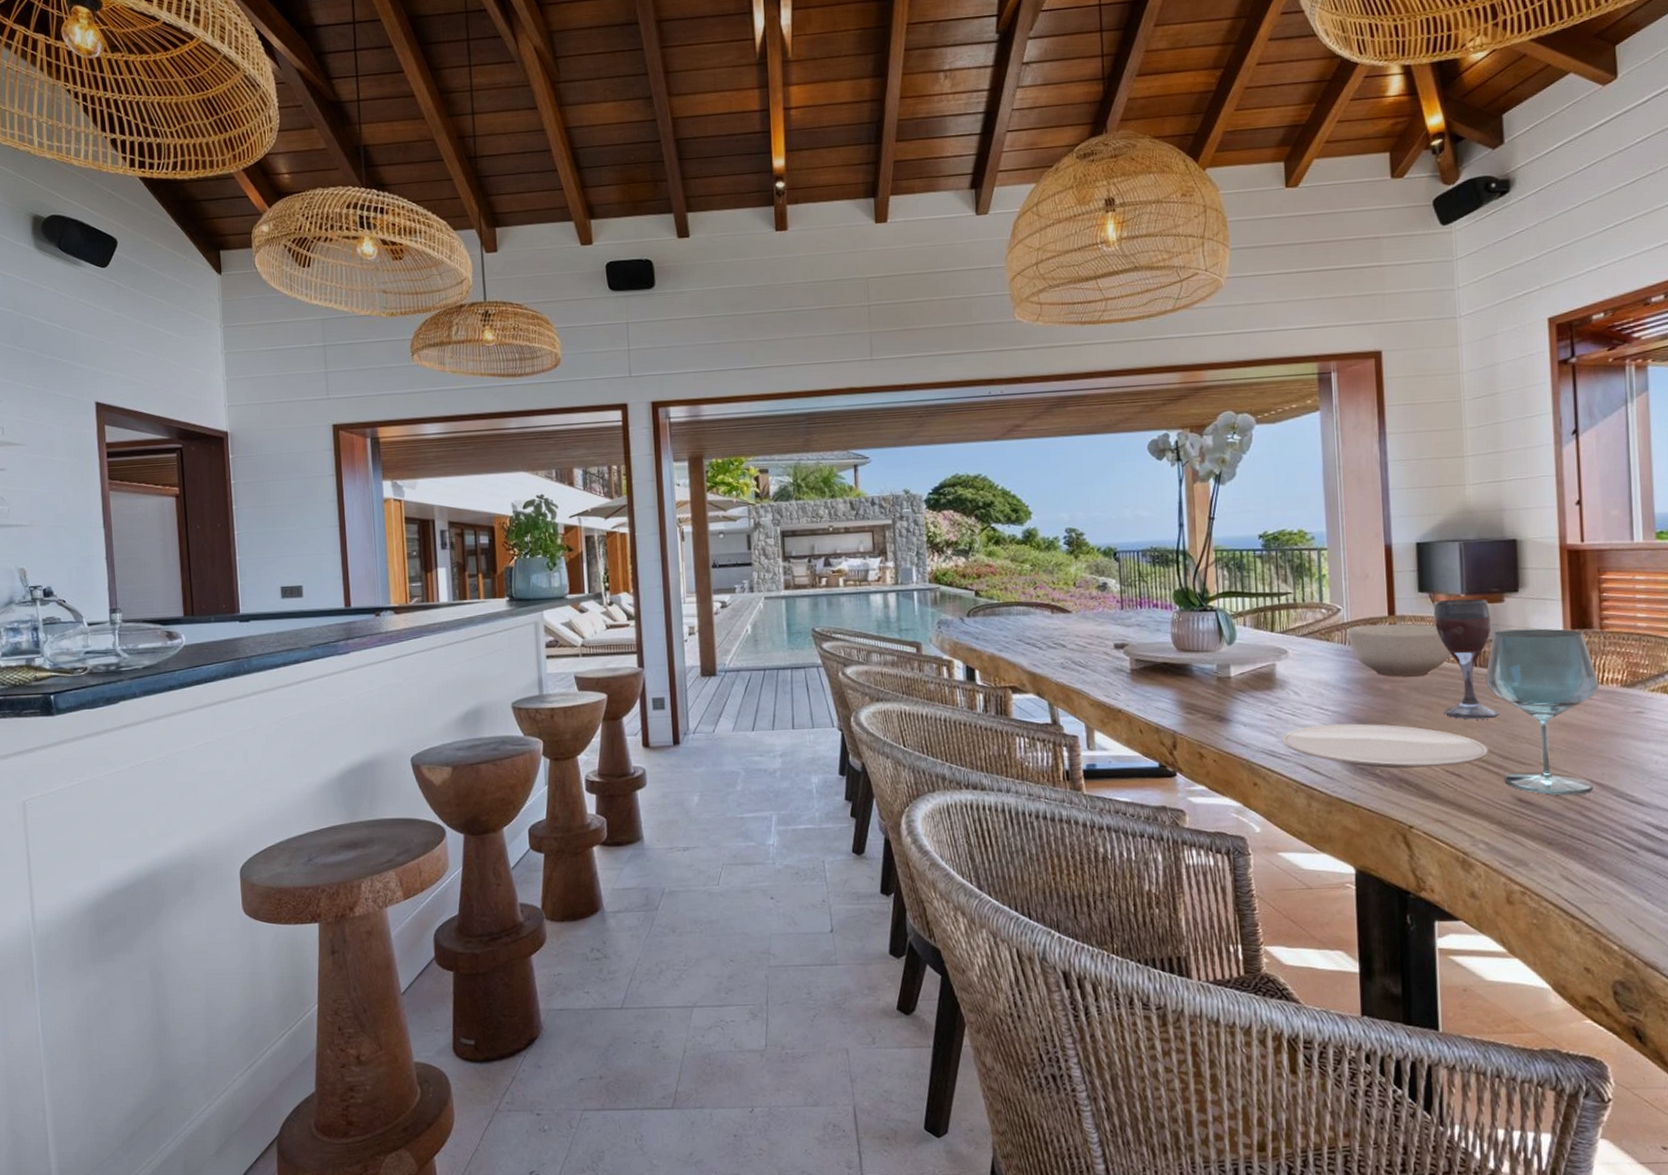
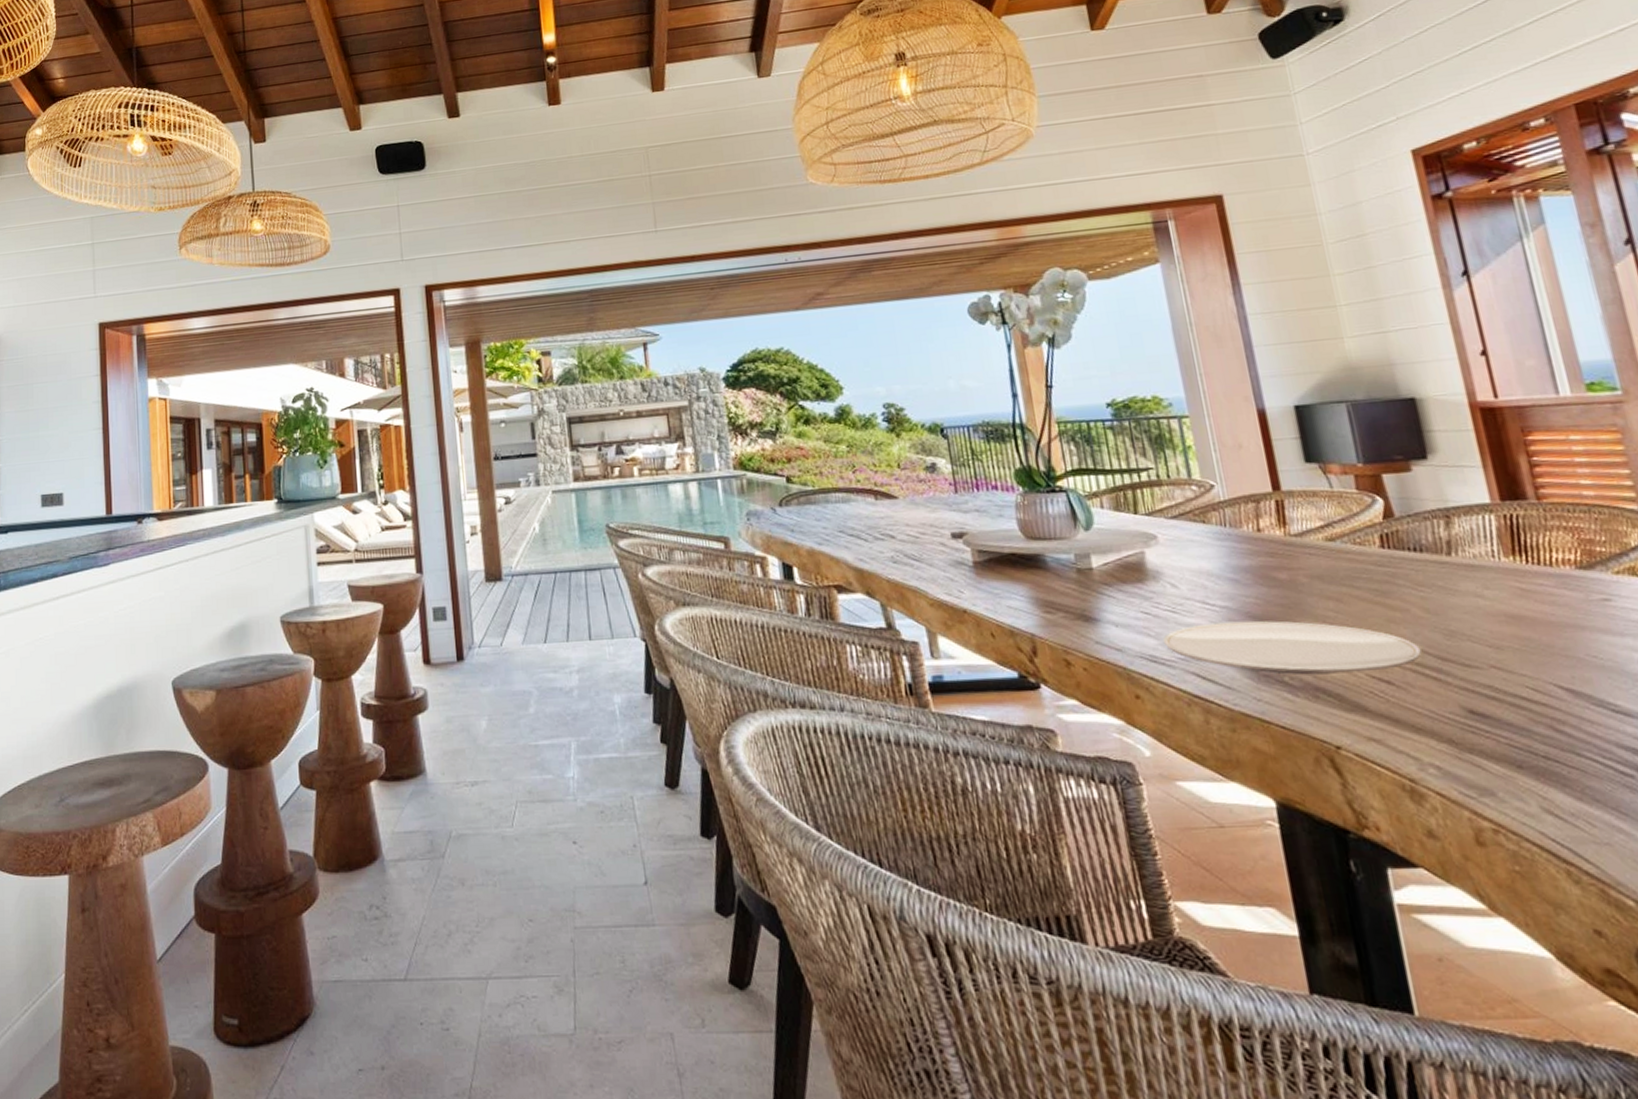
bowl: present [1347,623,1451,678] -> none [1225,499,1356,564]
cup: present [1433,598,1501,720] -> none [1326,468,1430,614]
wine glass: present [1485,628,1599,796] -> none [1402,501,1564,706]

